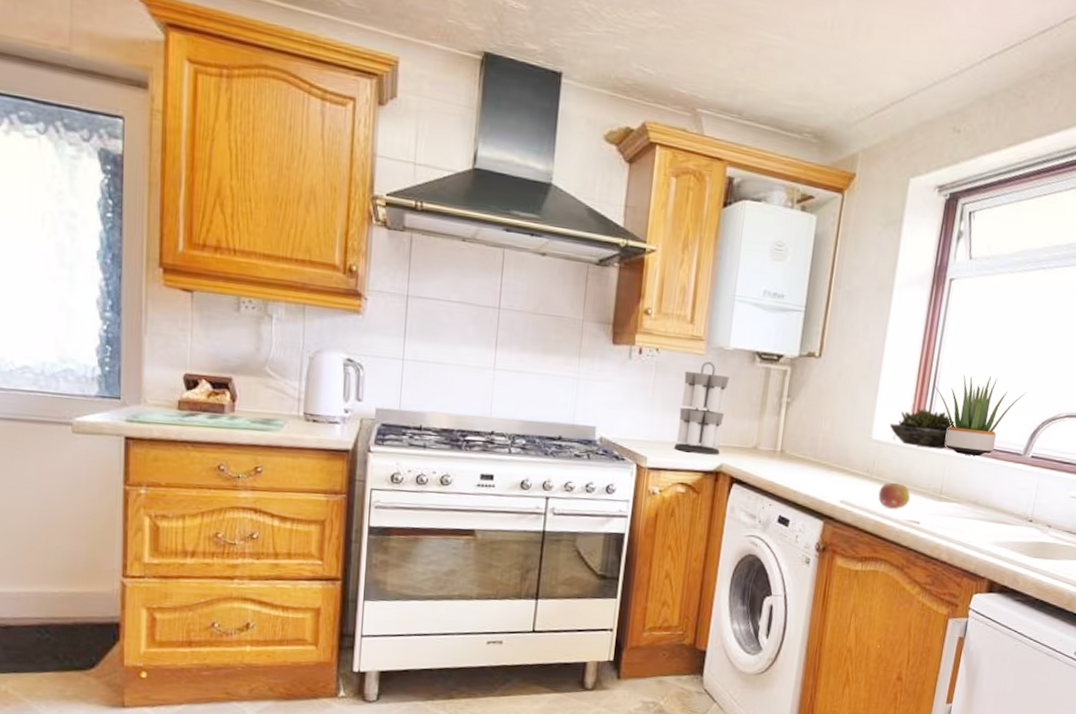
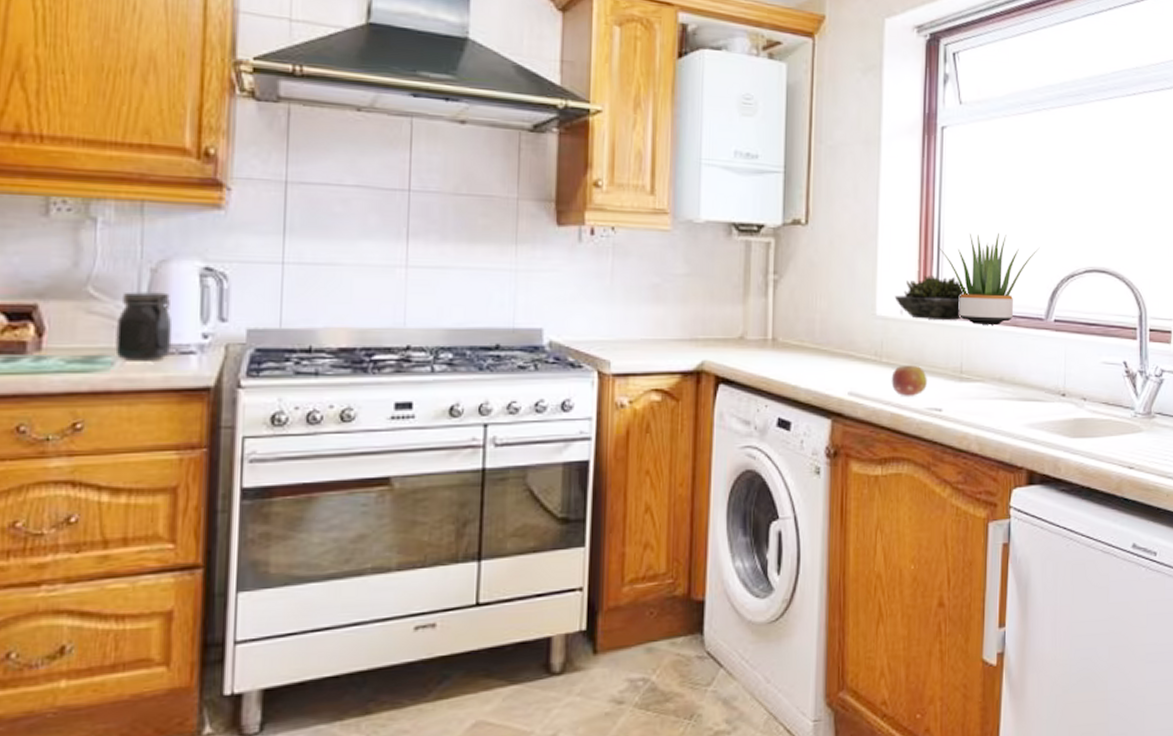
jar: none [284,373,324,427] -> present [115,291,173,363]
spice rack: present [674,361,729,455] -> none [643,238,703,351]

